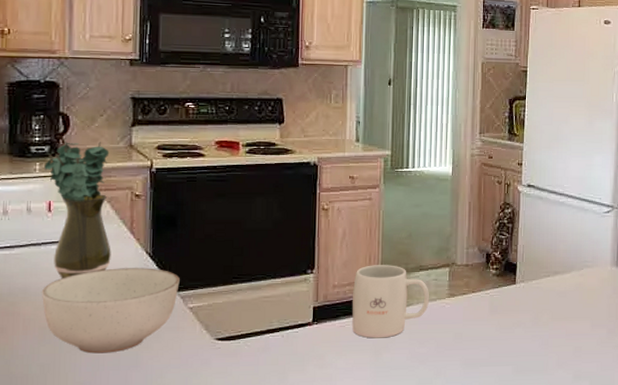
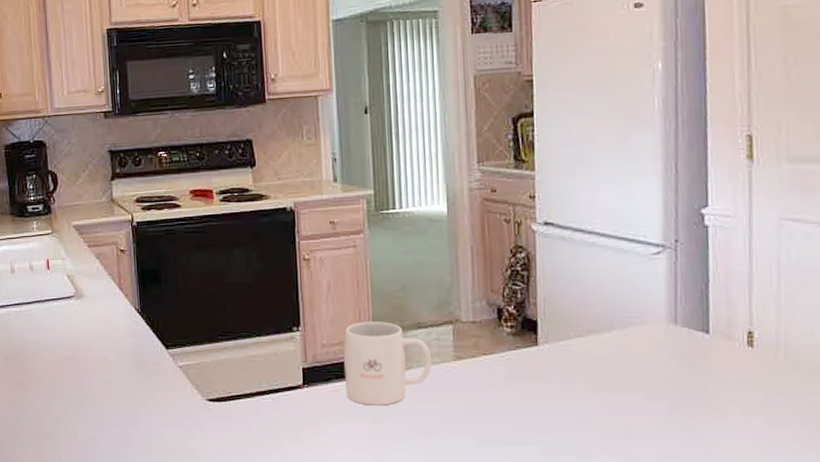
bowl: present [41,268,180,354] -> none [48,324,168,410]
vase: present [44,137,111,279] -> none [40,195,104,336]

